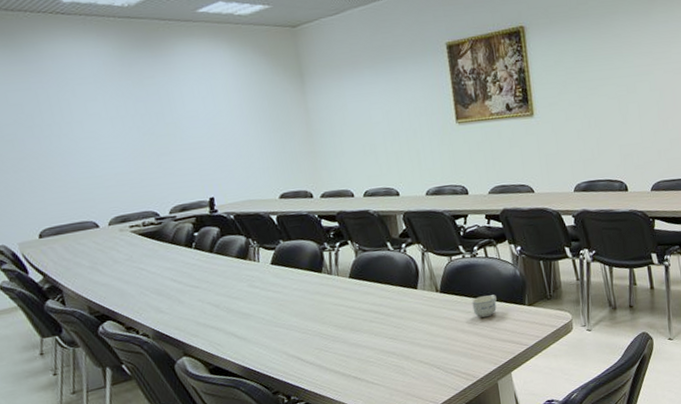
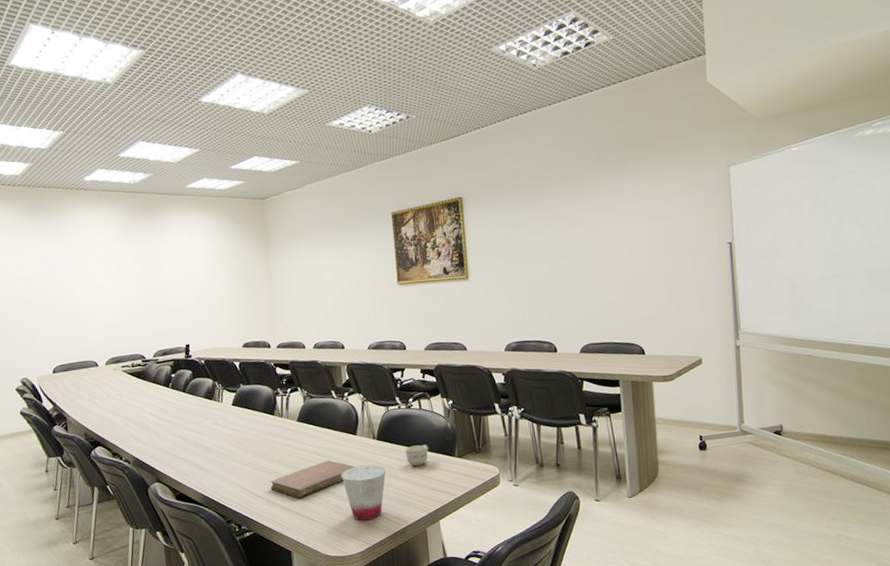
notebook: none [321,318,418,361] -> present [270,460,356,498]
cup: none [401,319,452,379] -> present [341,464,386,520]

